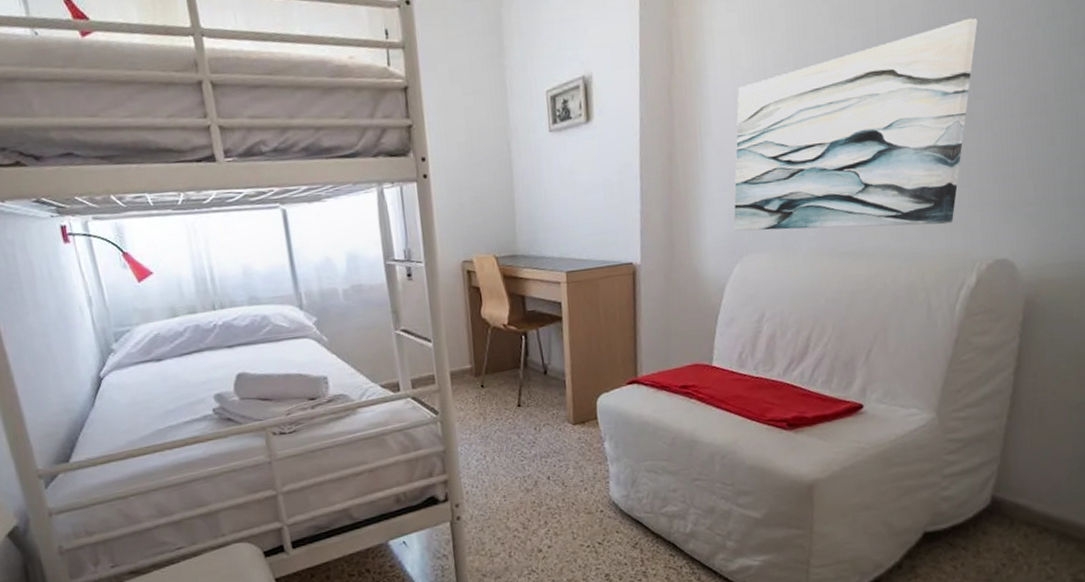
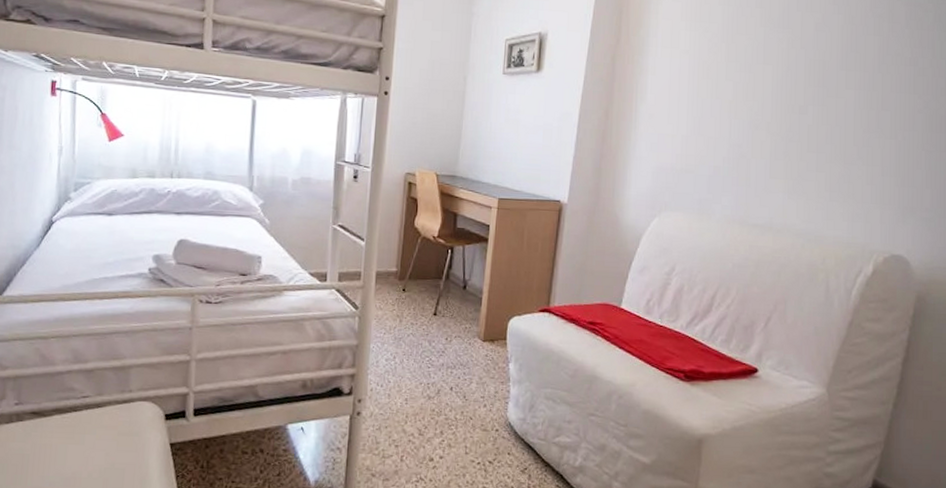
wall art: present [733,18,978,231] -> none [656,41,889,215]

